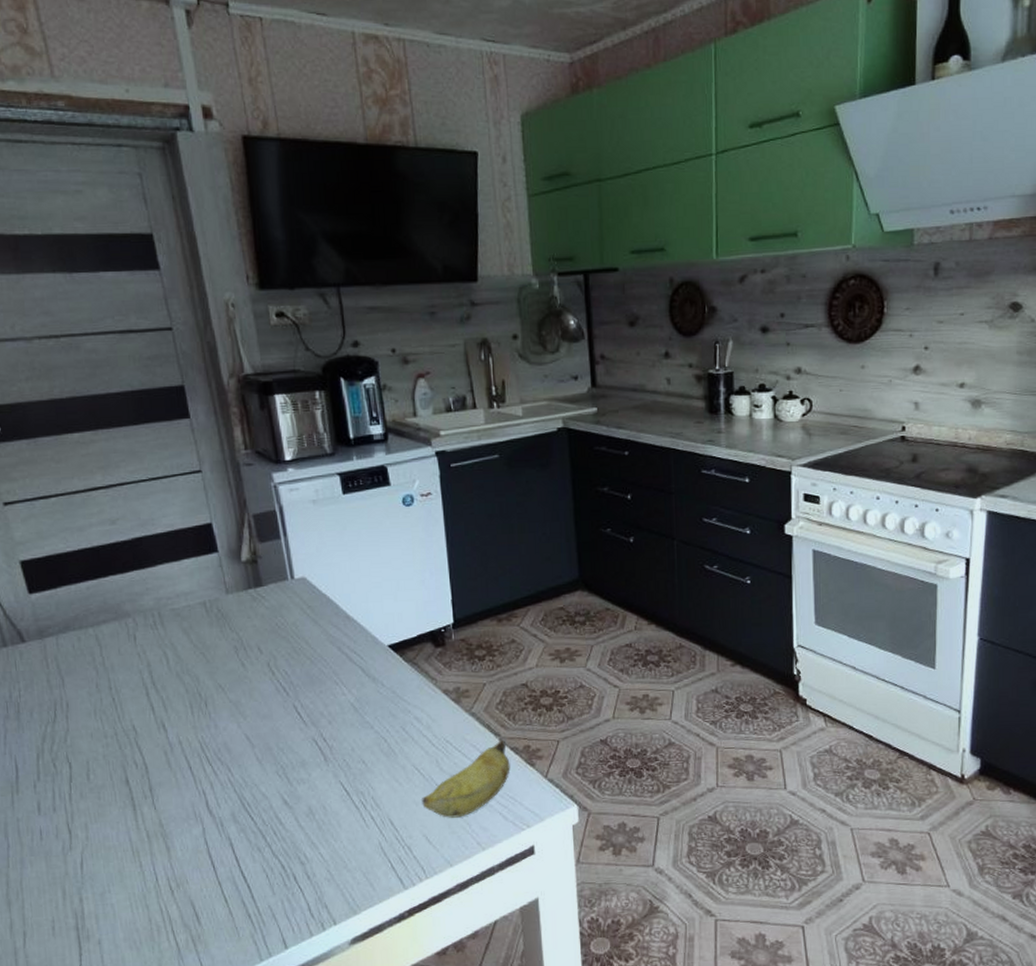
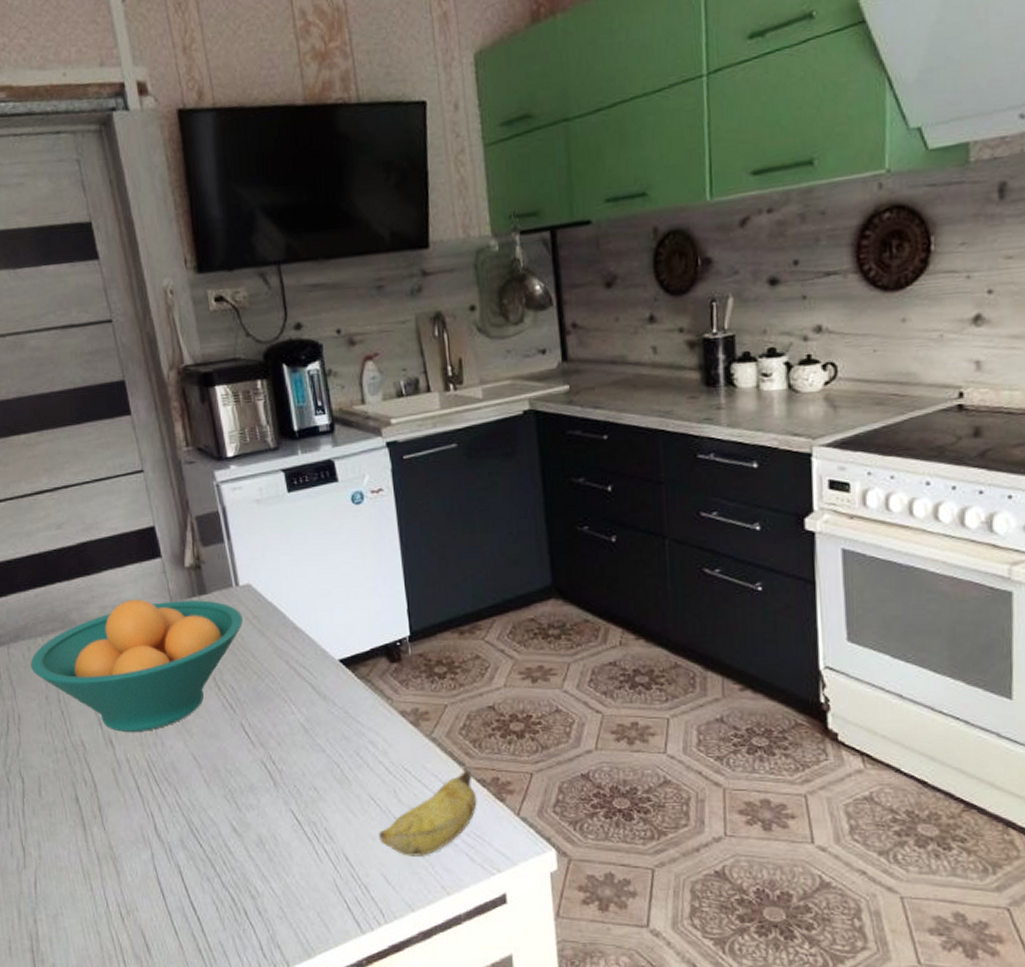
fruit bowl: none [80,591,297,716] -> present [30,599,243,732]

